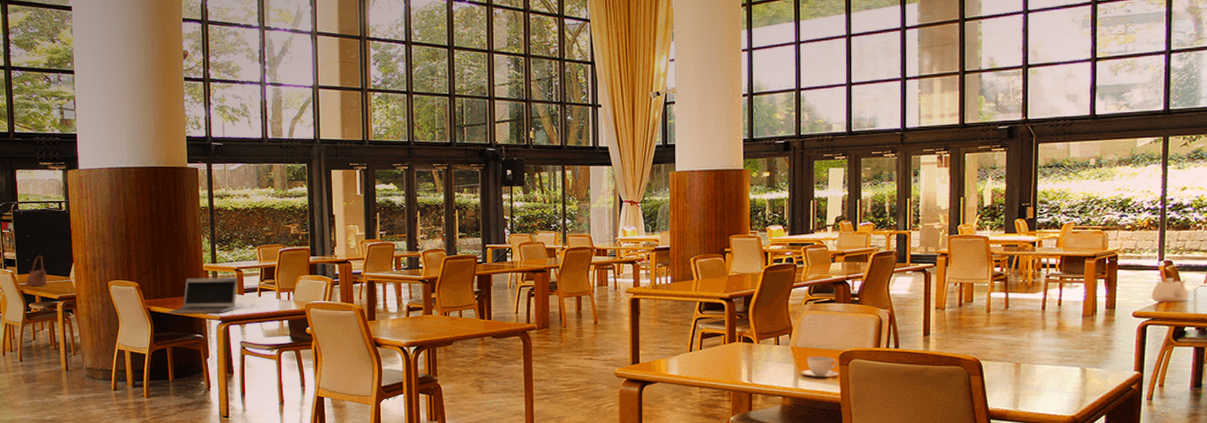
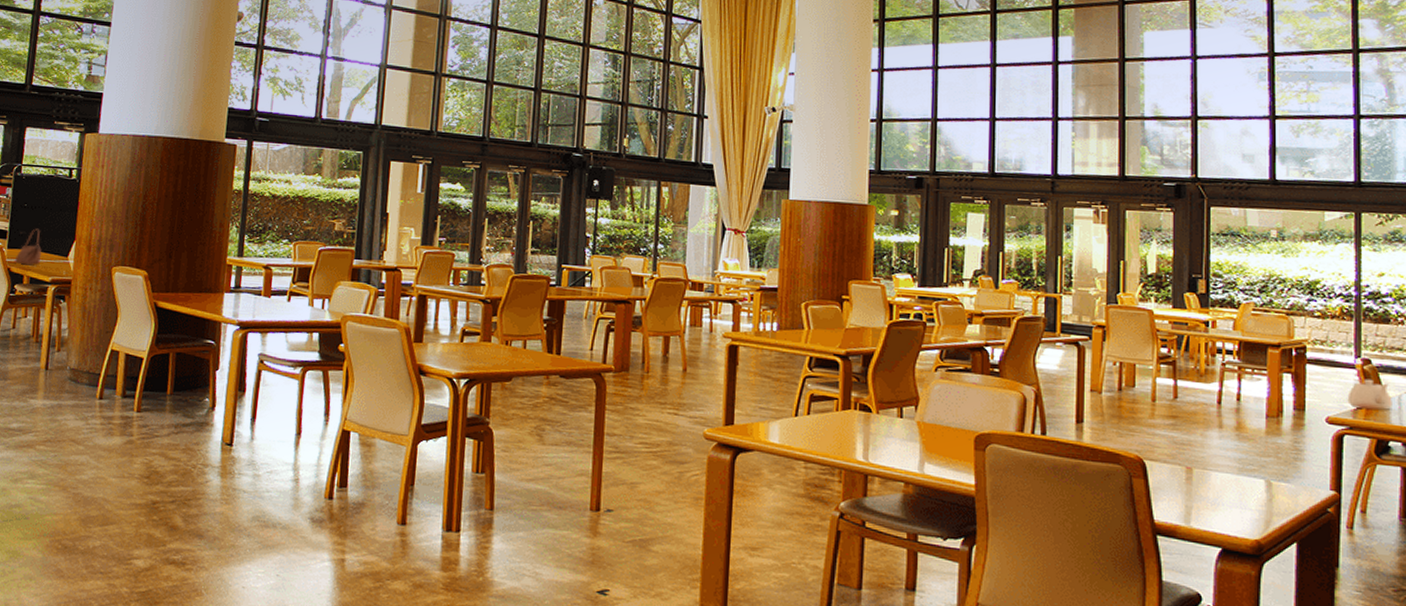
laptop: present [167,278,238,314] -> none [176,272,266,317]
teacup: present [801,356,839,378] -> none [928,435,974,464]

